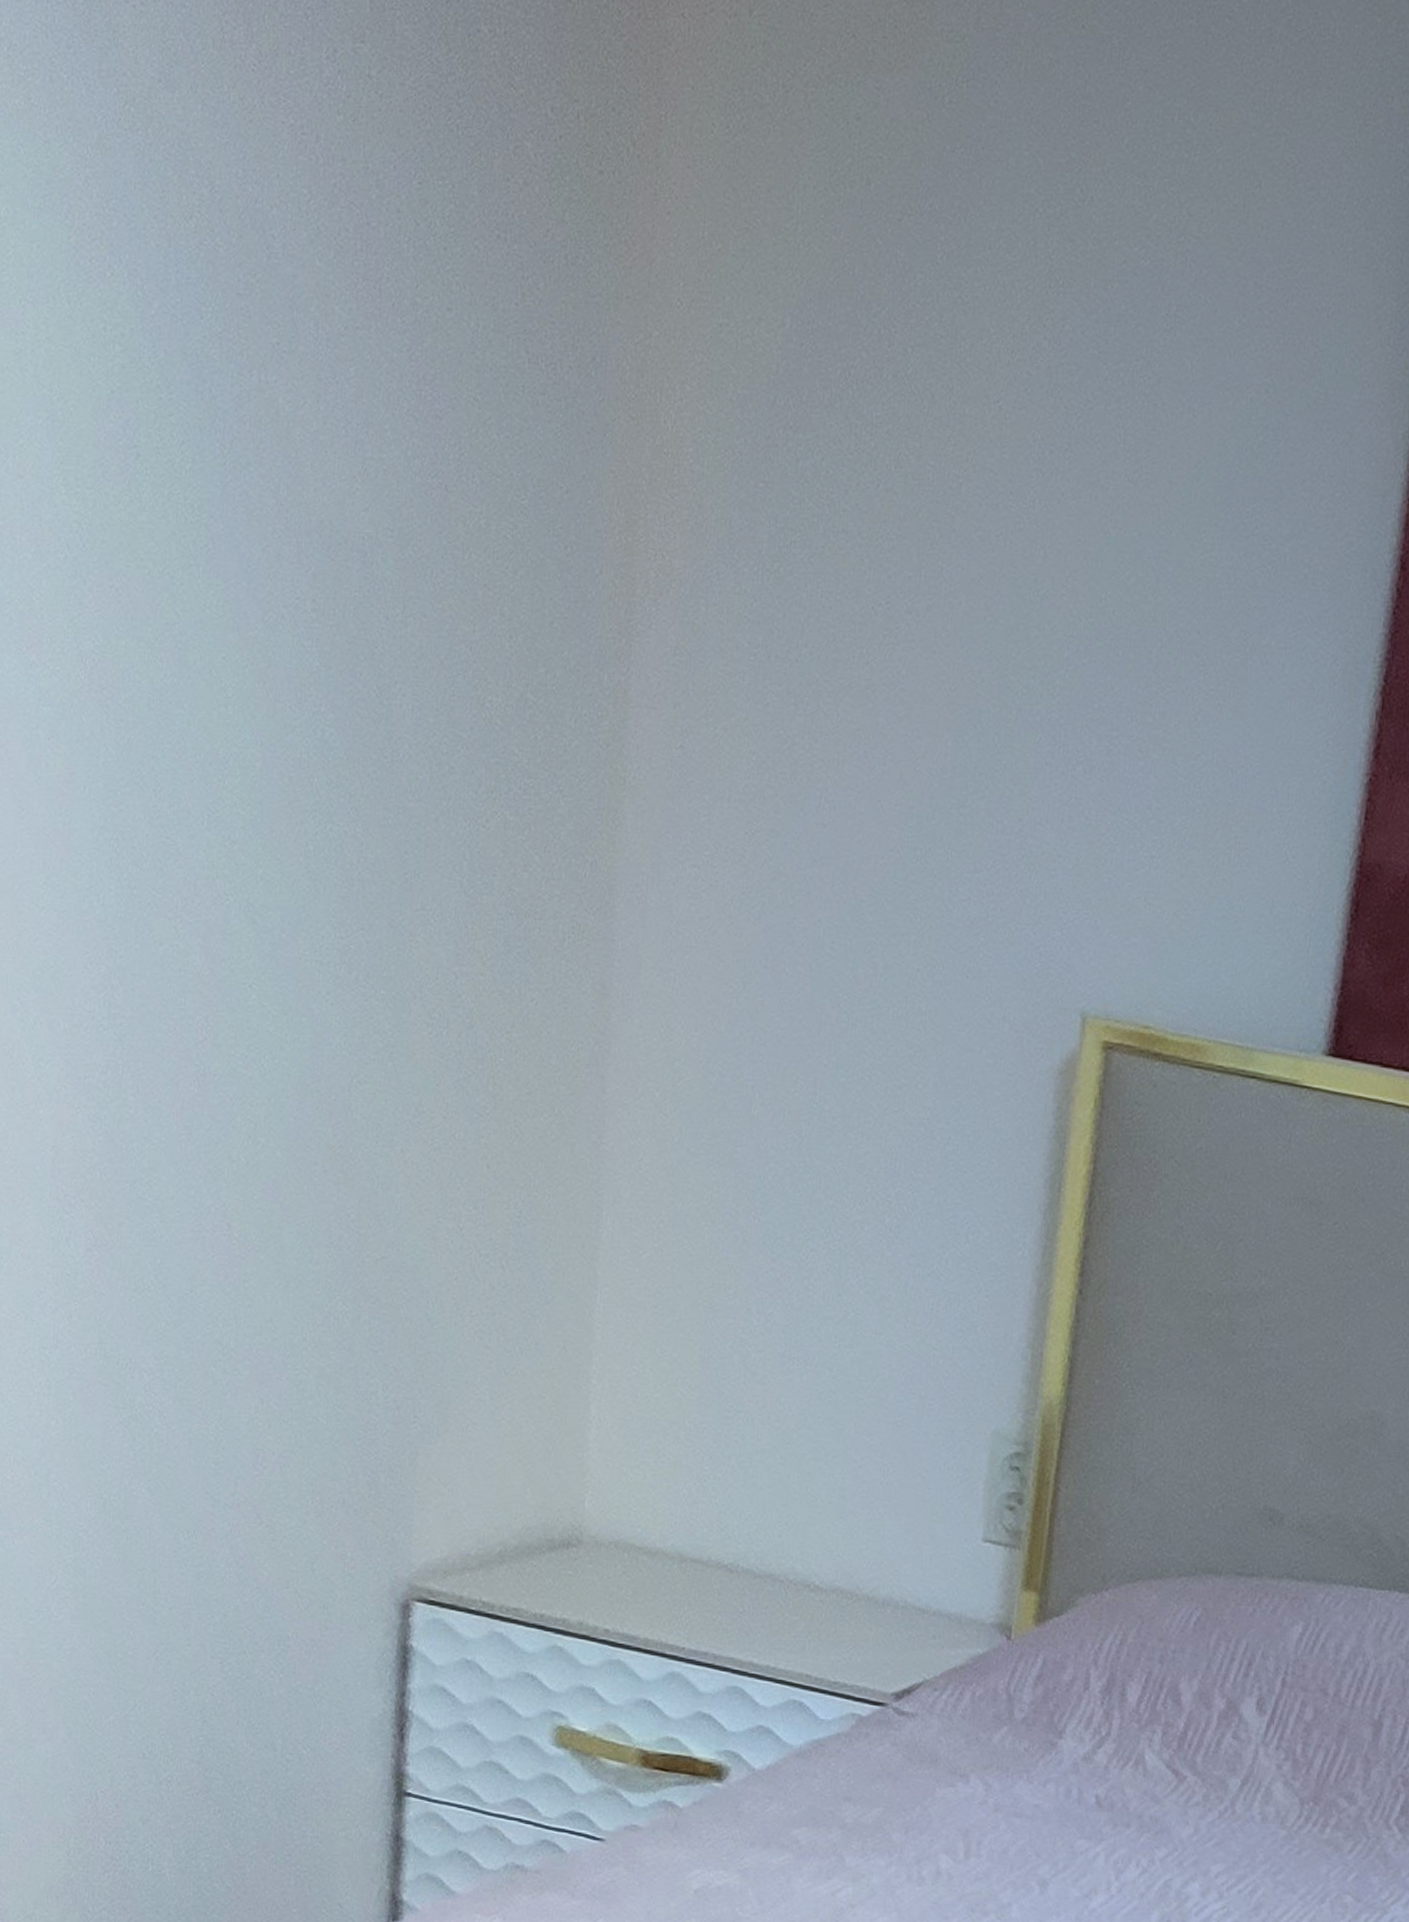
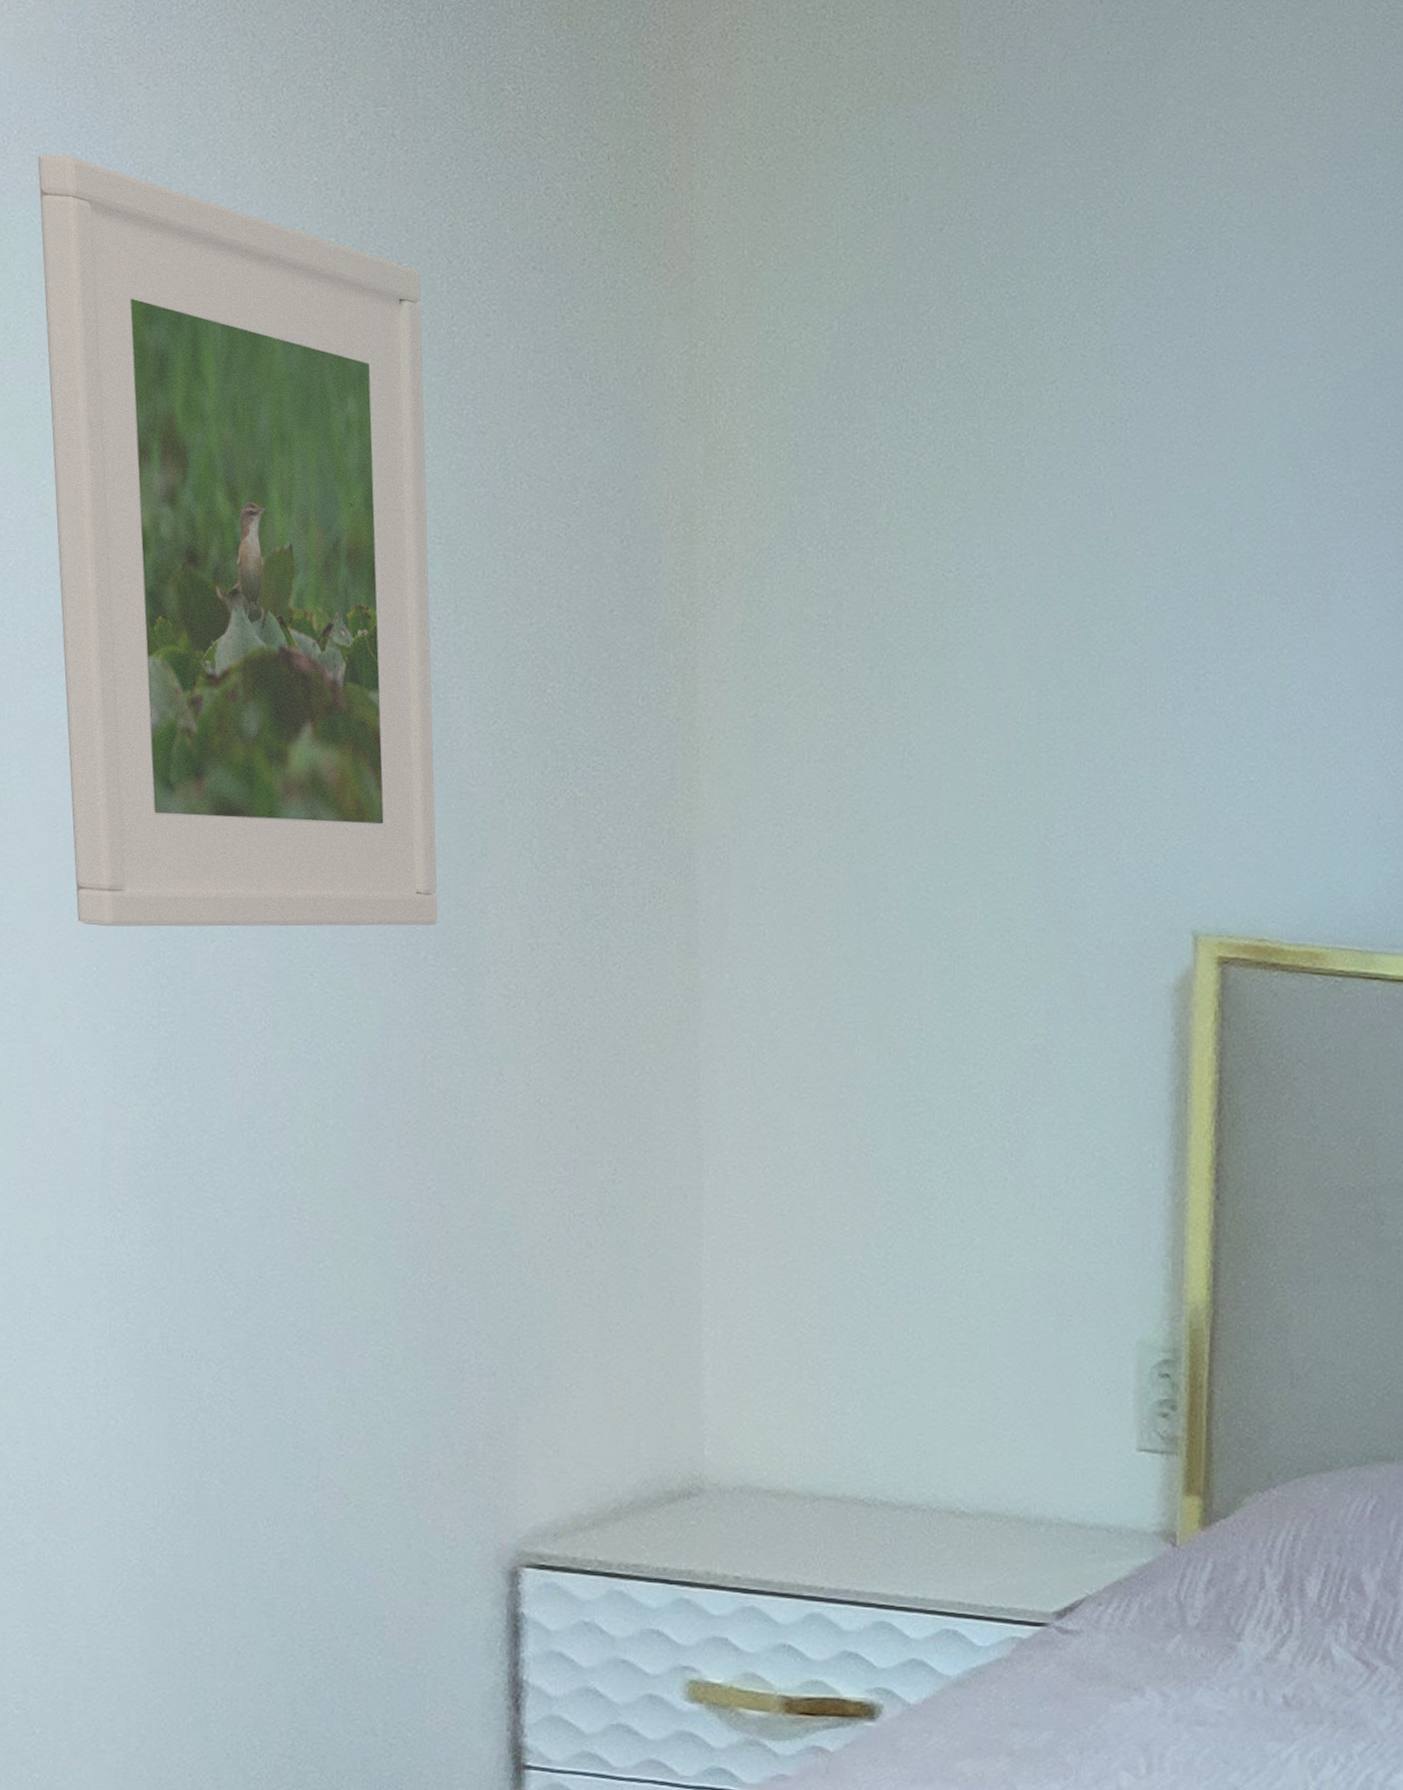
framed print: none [26,76,388,945] -> present [38,154,438,927]

